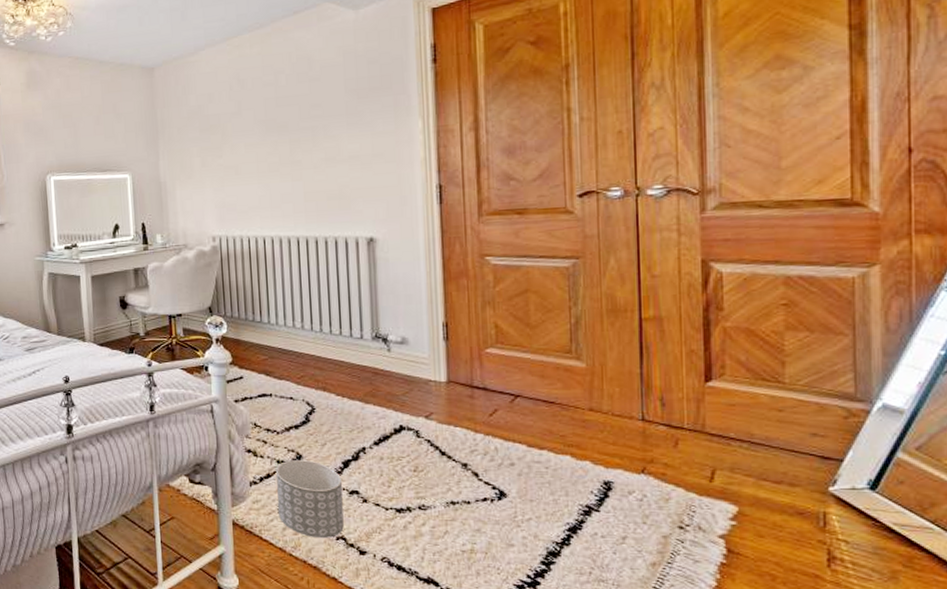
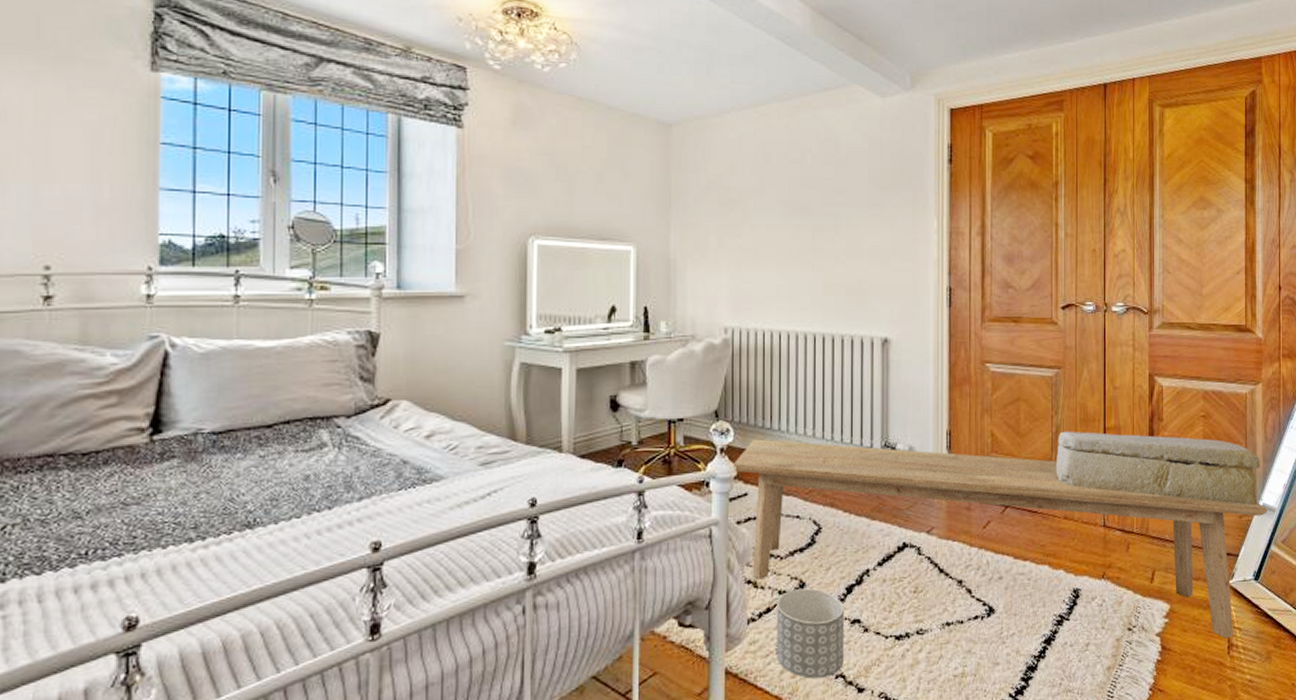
bench: none [228,331,892,550] -> present [733,439,1268,638]
decorative box: none [576,322,879,406] -> present [1055,431,1261,506]

